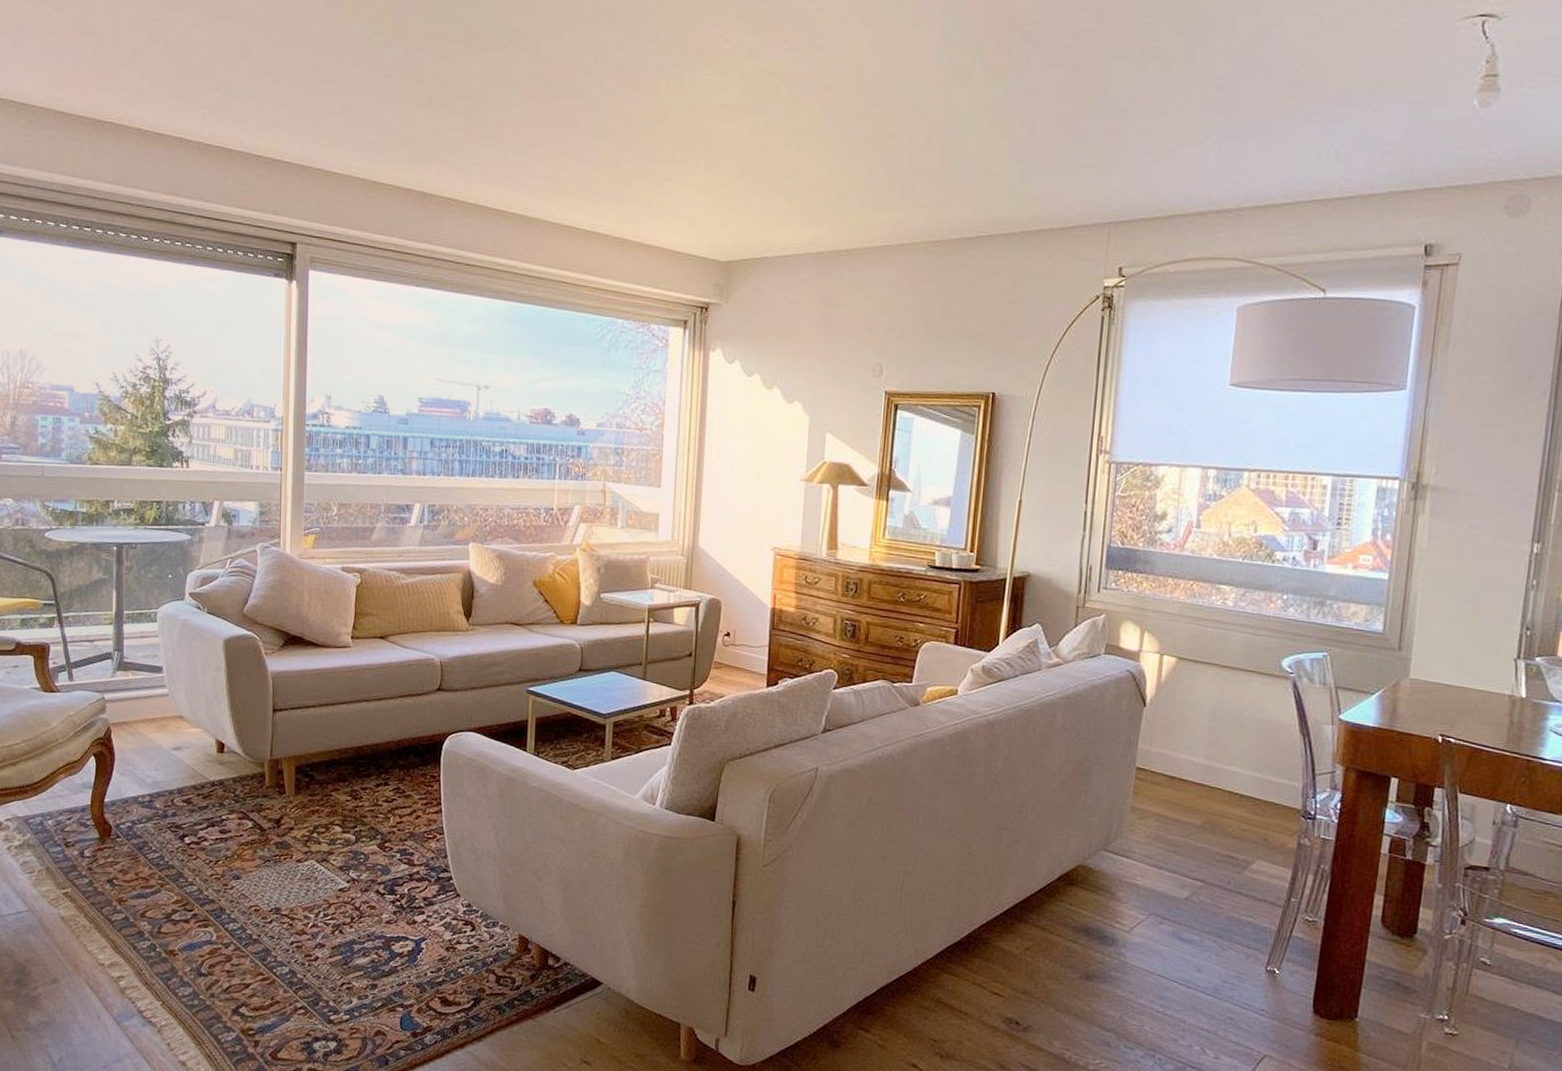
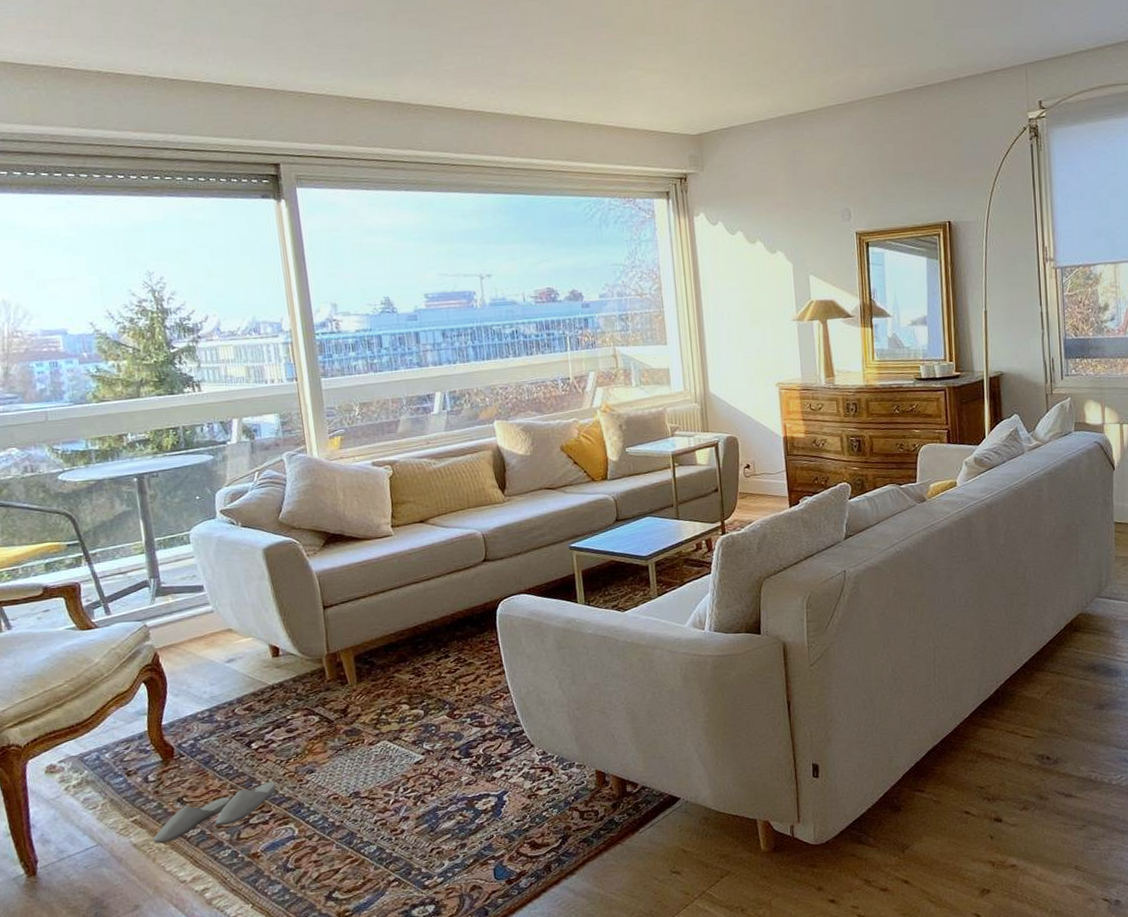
slippers: none [79,880,202,922] -> present [153,782,276,844]

